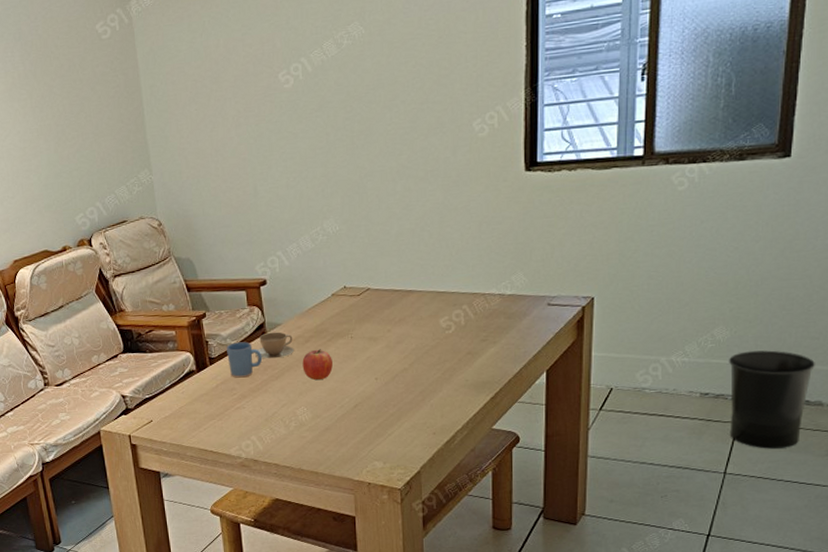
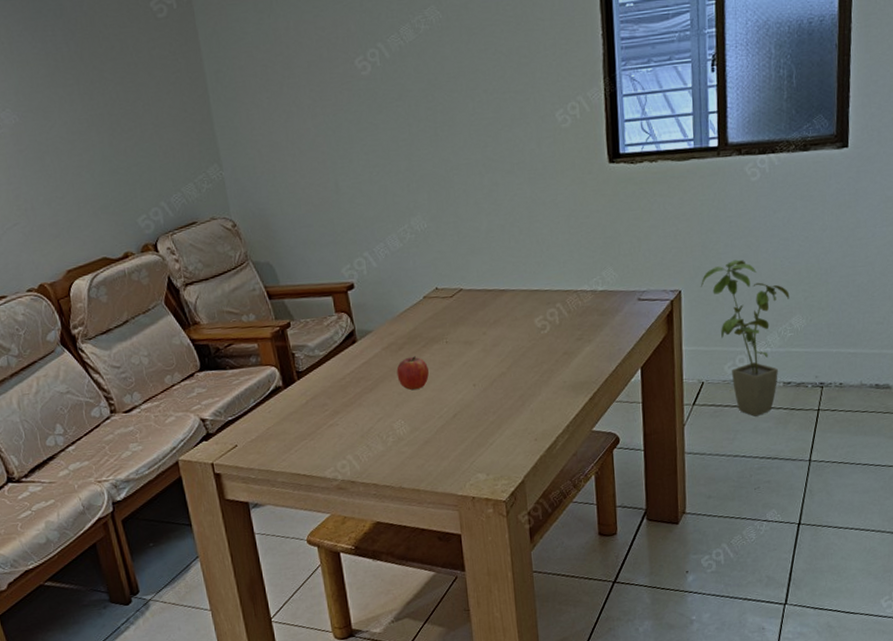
mug: present [227,342,263,378] -> none [315,352,355,392]
teacup: present [254,332,295,359] -> none [345,339,388,370]
house plant: none [615,268,713,425] -> present [700,259,790,417]
waste bin: present [729,350,815,449] -> none [807,336,881,434]

